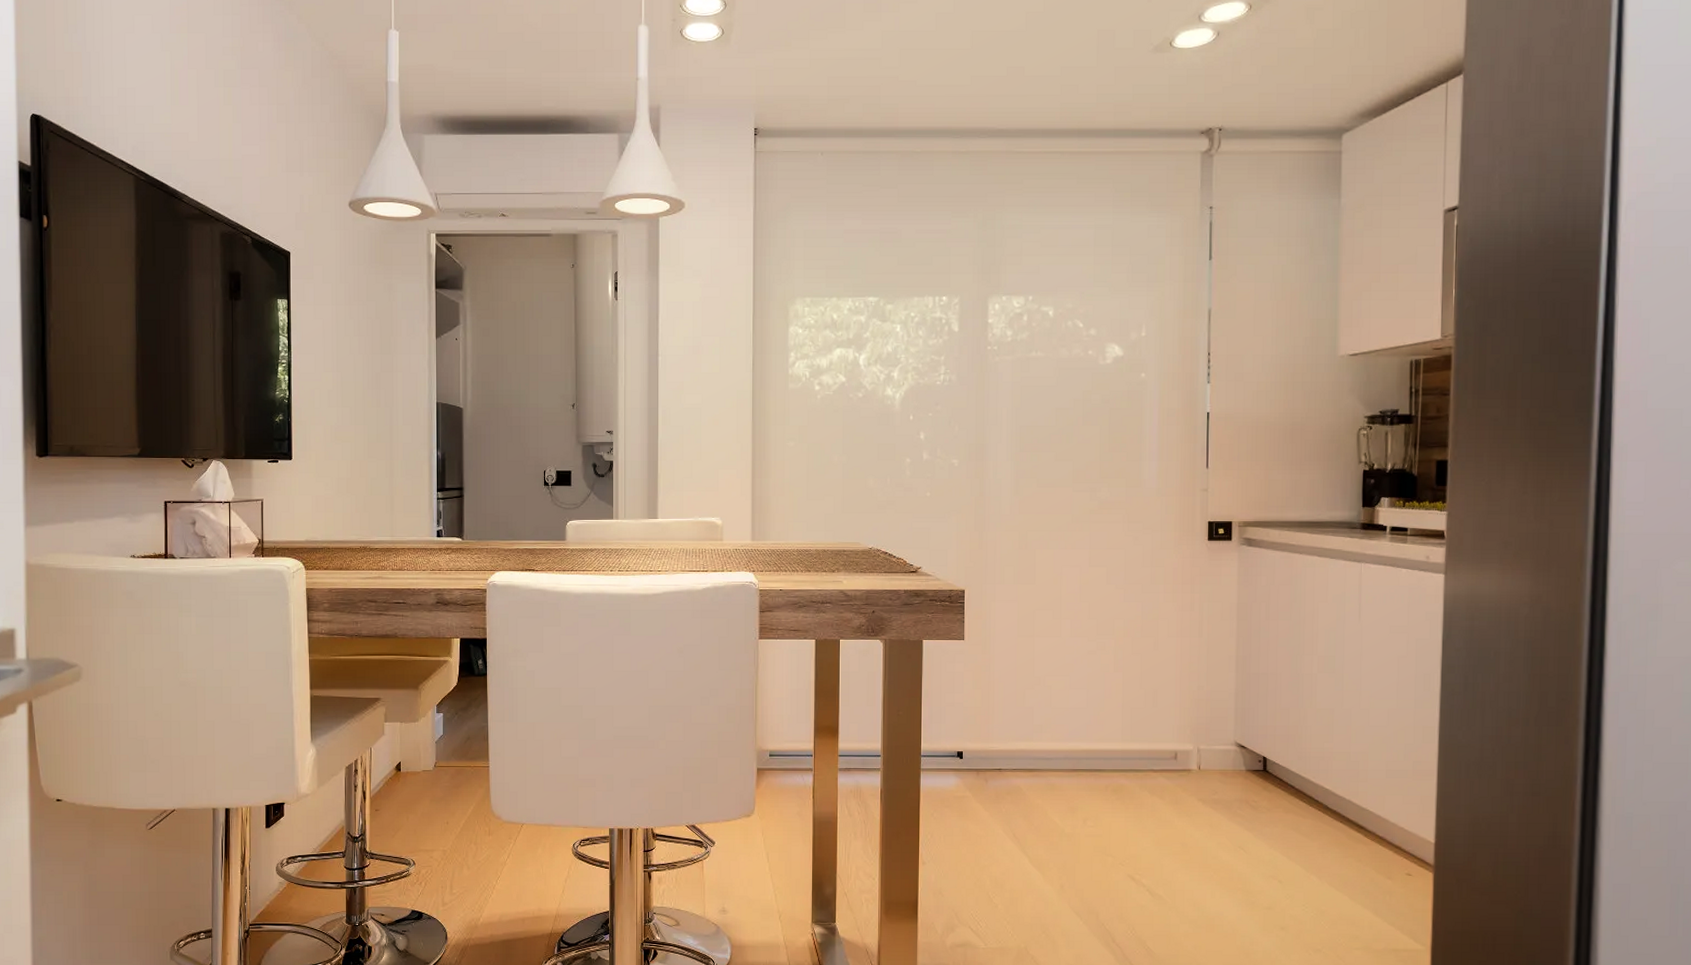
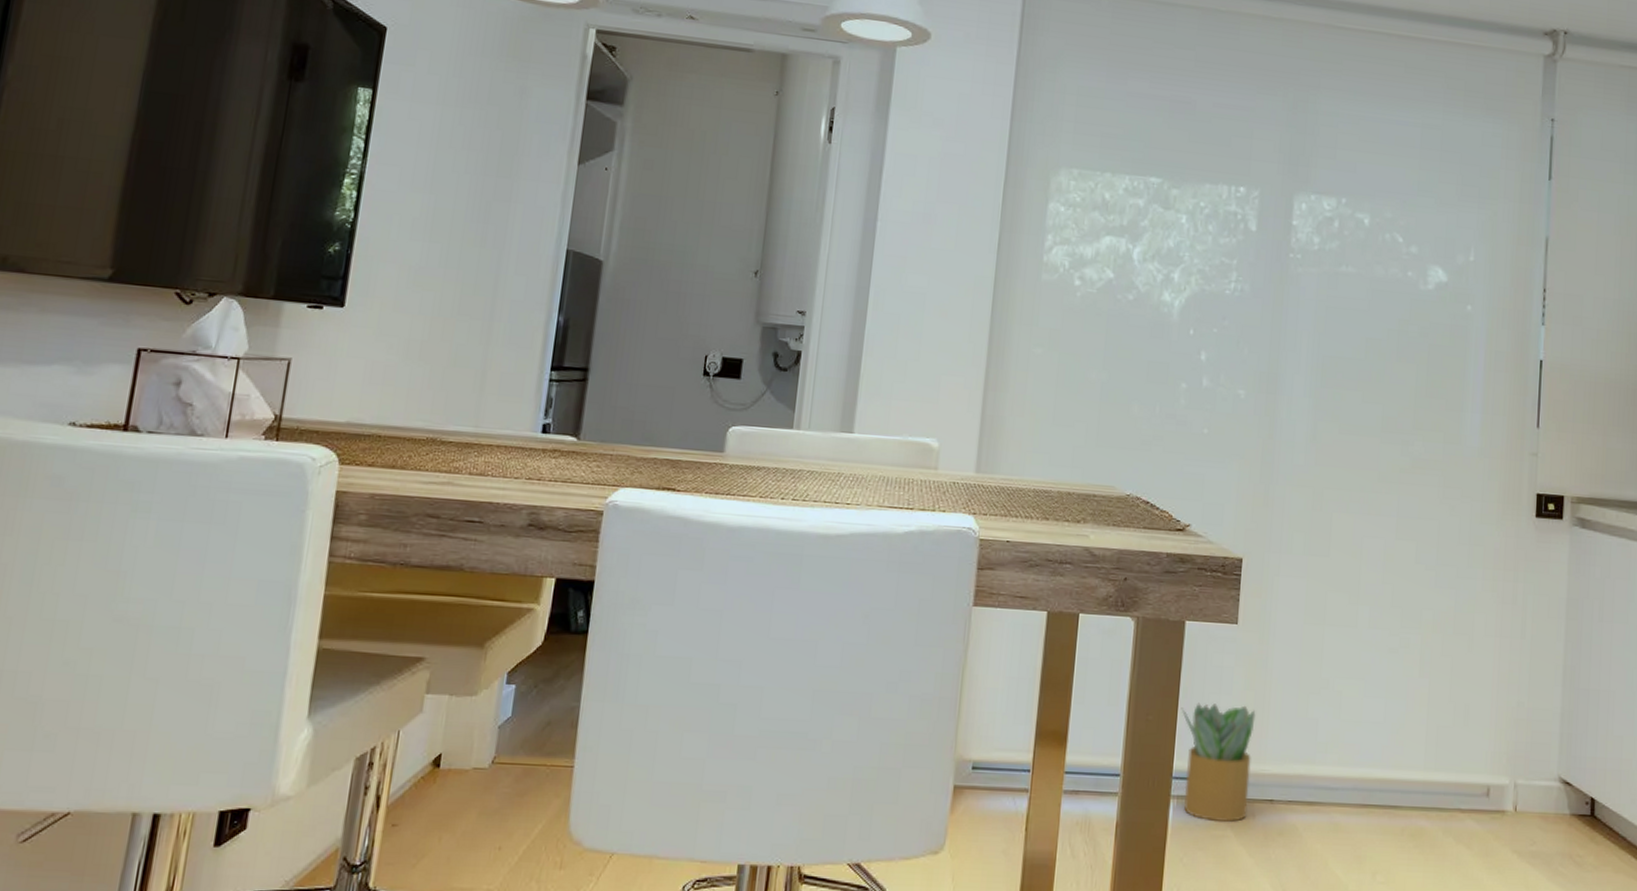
potted plant: none [924,700,983,787] -> present [1181,702,1256,822]

